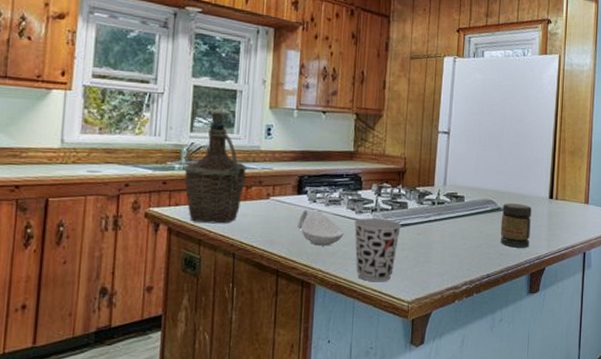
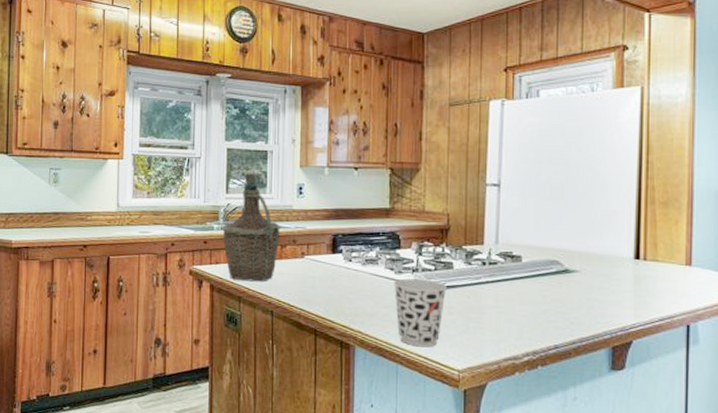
spoon rest: present [297,209,344,246] -> none [334,268,383,307]
jar: present [500,203,532,248] -> none [569,264,610,317]

